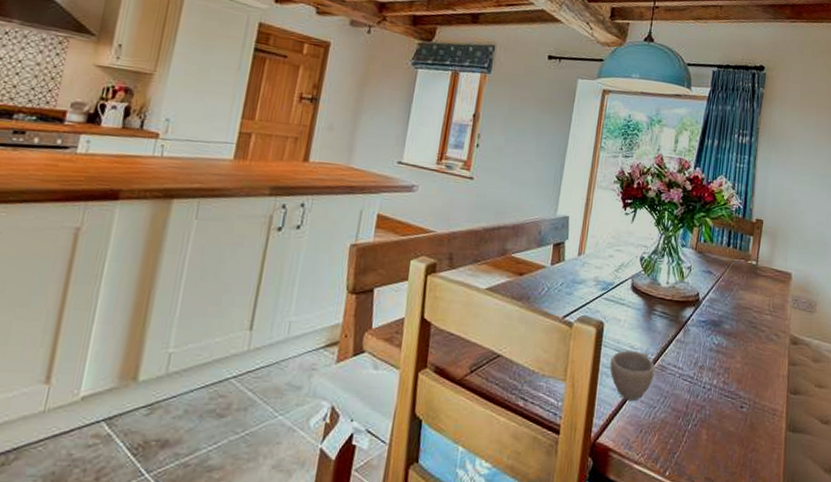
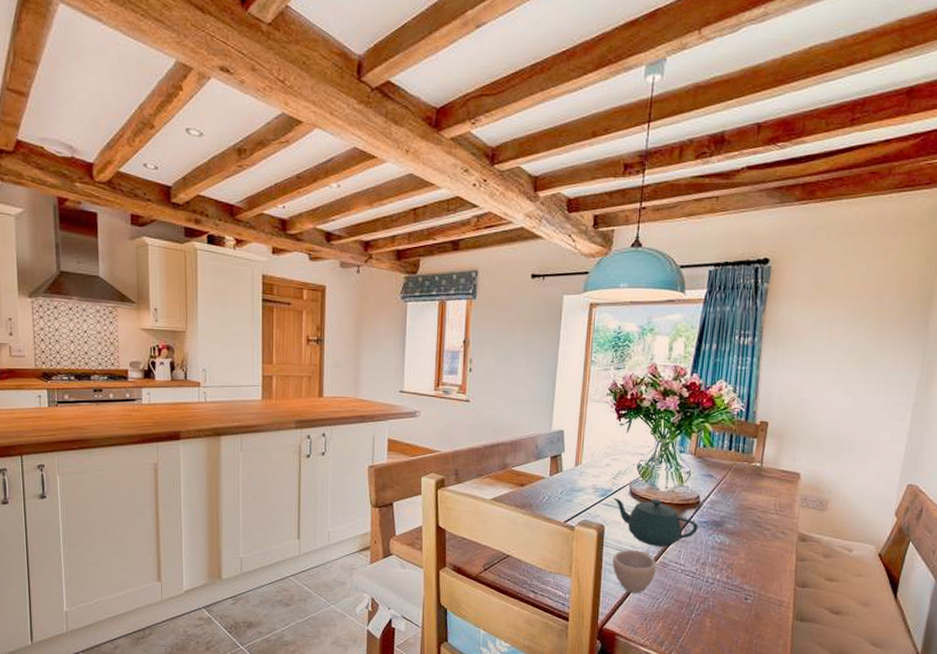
teapot: none [614,292,697,348] -> present [612,498,698,547]

